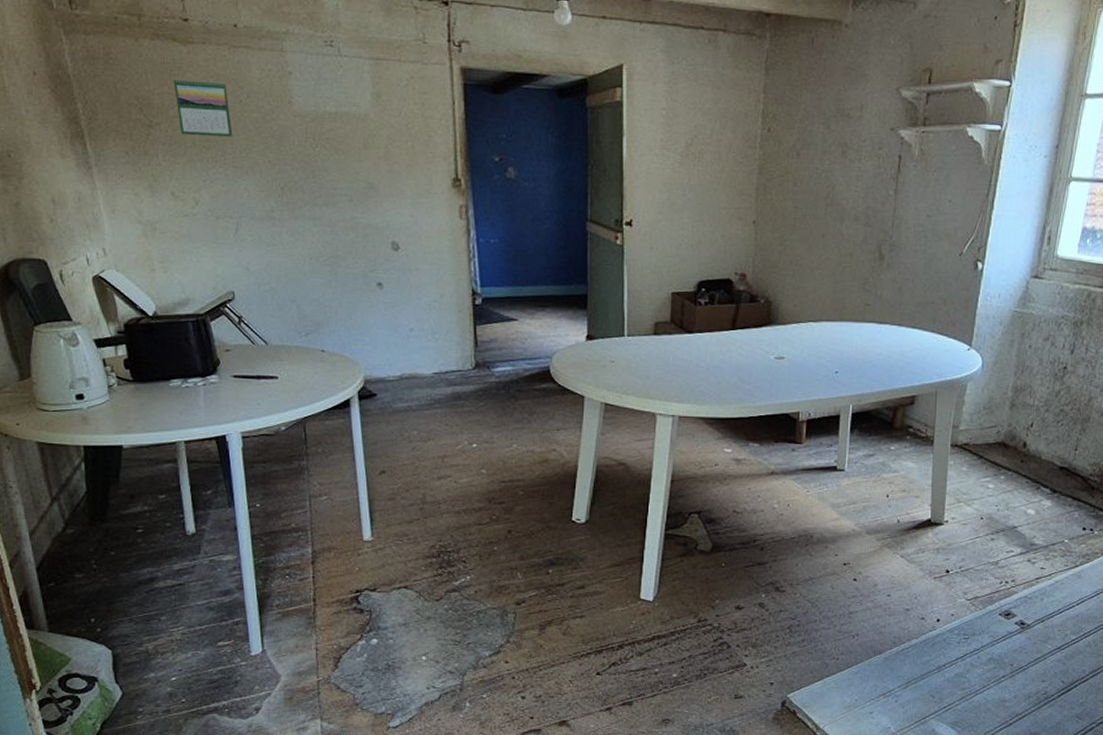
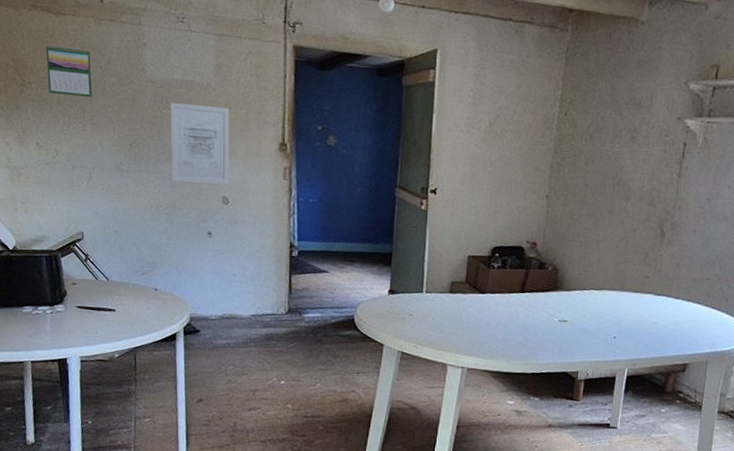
wall art: none [323,138,399,229] -> present [170,102,230,185]

